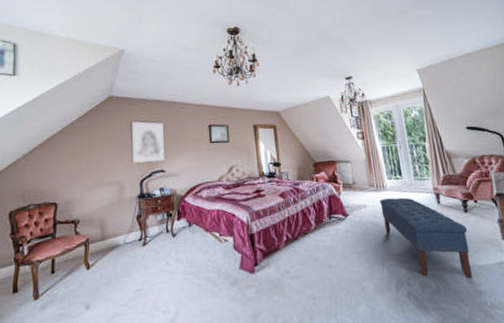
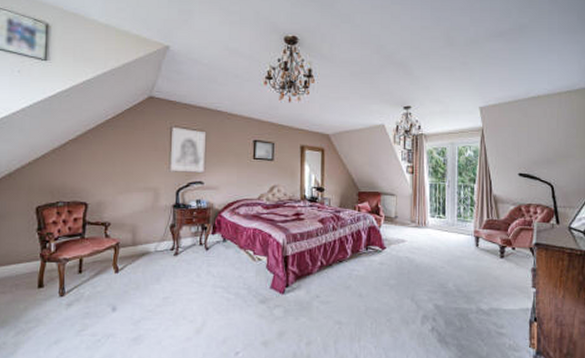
bench: present [380,197,473,279] -> none [419,235,500,321]

